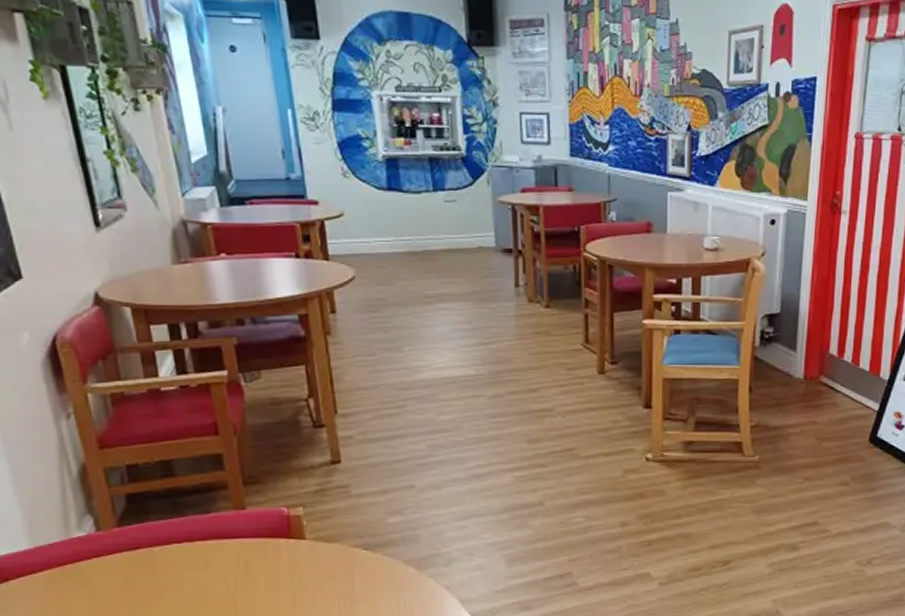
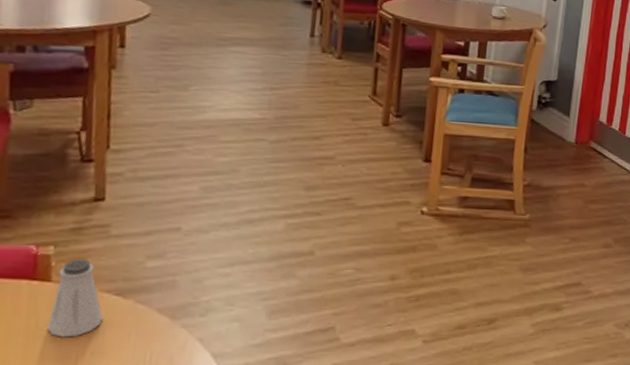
saltshaker: none [309,517,357,589] -> present [47,258,103,338]

